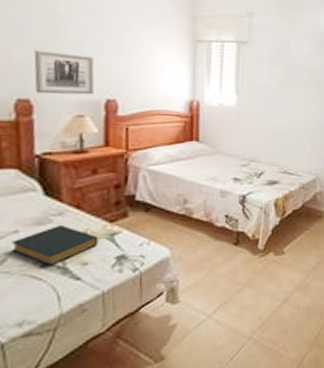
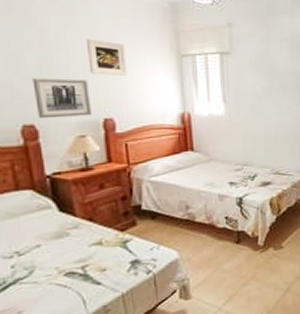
hardback book: present [10,224,99,266] -> none [35,236,113,274]
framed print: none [97,15,138,56] -> present [85,39,128,75]

